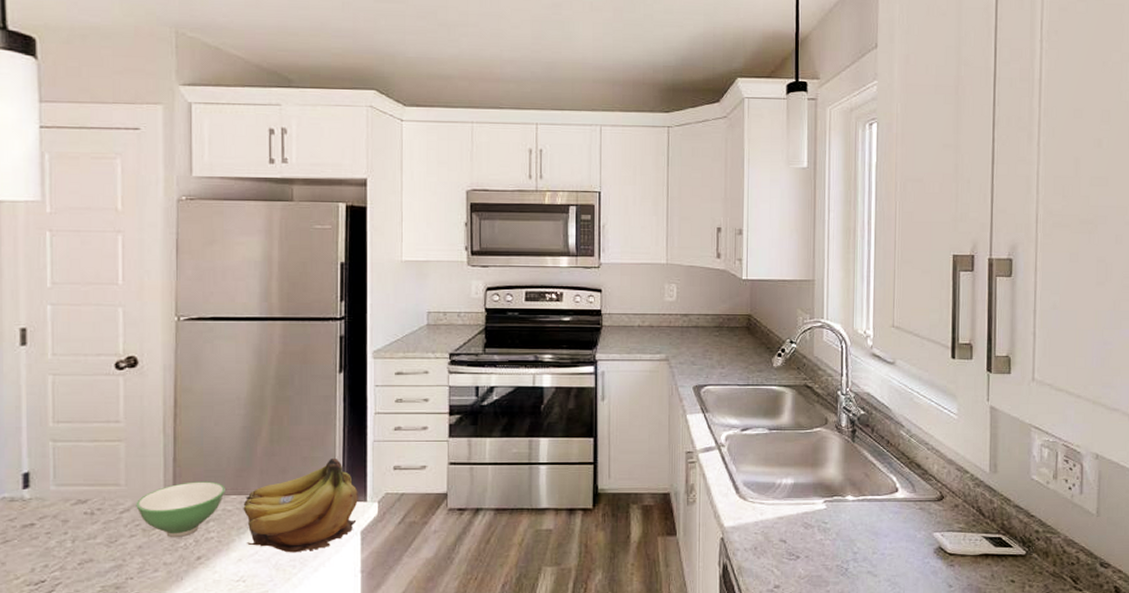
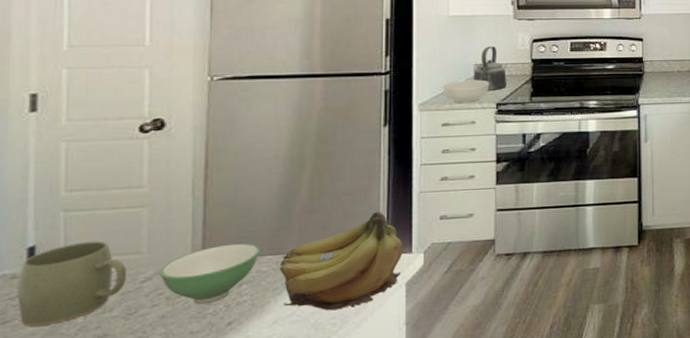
mug: none [15,471,108,547] -> present [17,240,128,327]
bowl: none [396,328,443,352] -> present [443,80,490,103]
kettle: none [426,294,460,341] -> present [473,46,507,92]

